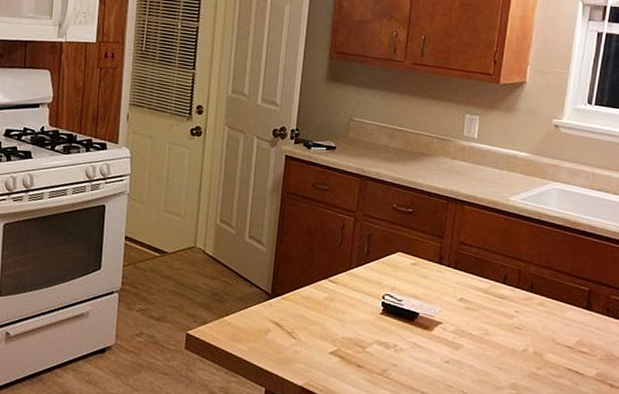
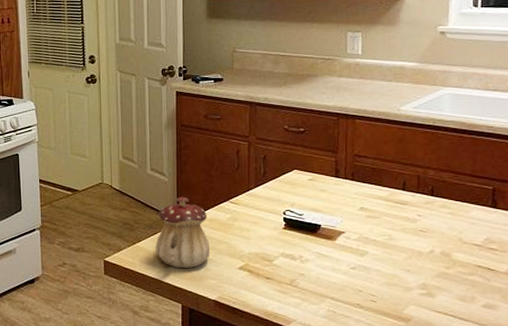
teapot: none [244,269,304,350] -> present [155,196,210,269]

